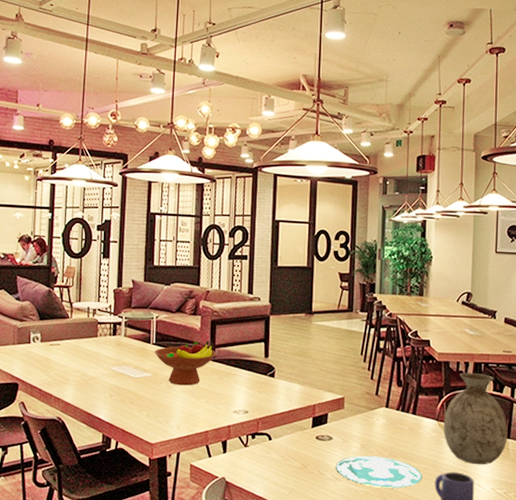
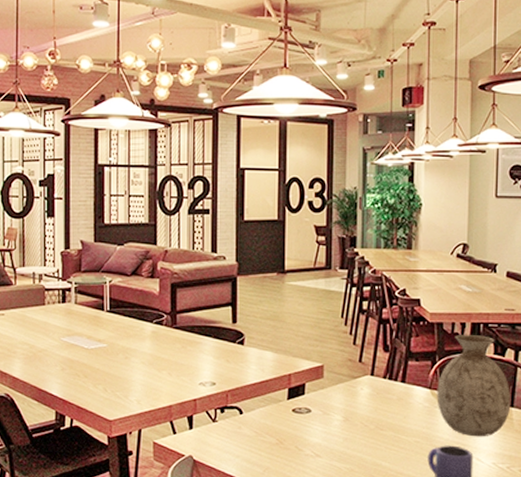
fruit bowl: present [154,341,216,386] -> none [108,306,178,356]
plate: present [335,455,422,488] -> none [315,428,414,464]

